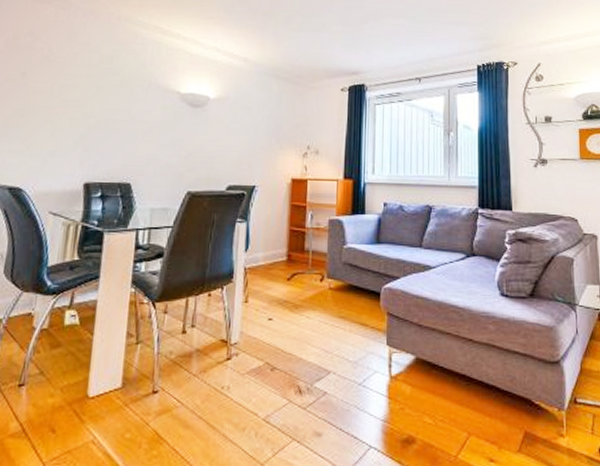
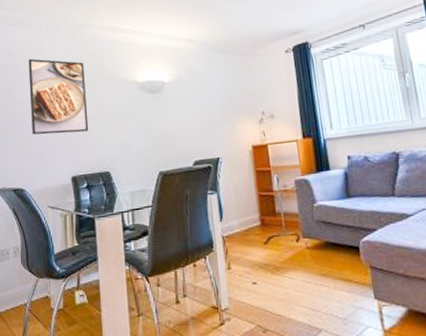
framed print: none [44,44,121,136] -> present [28,58,89,135]

